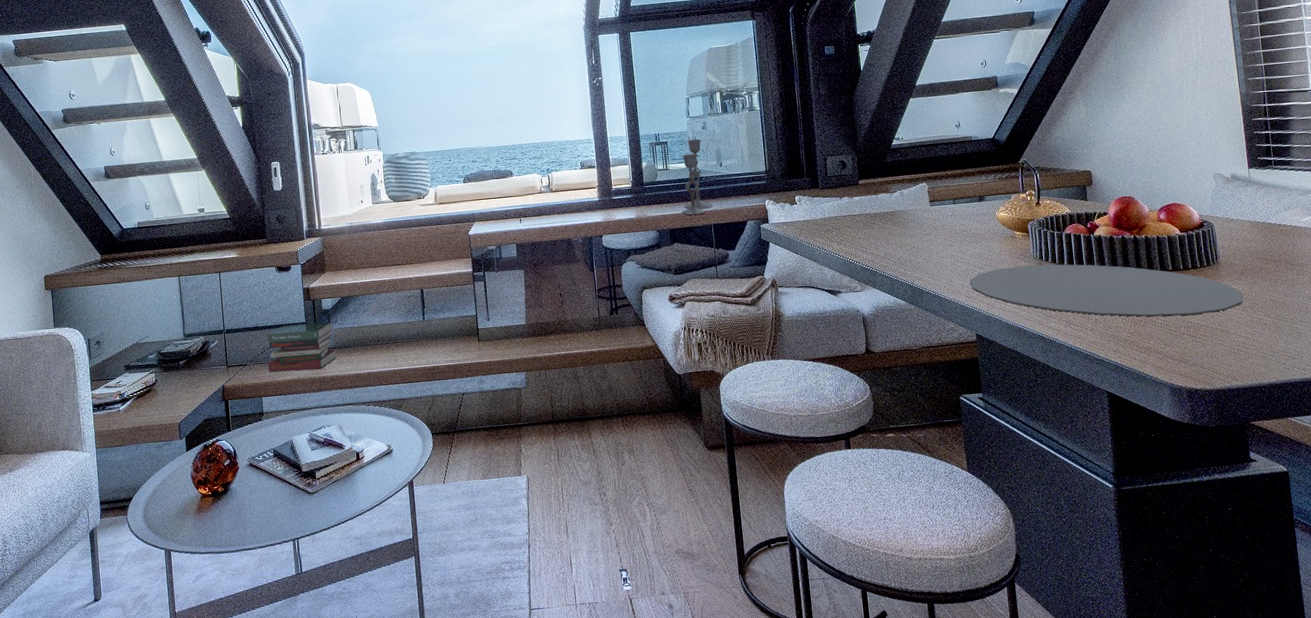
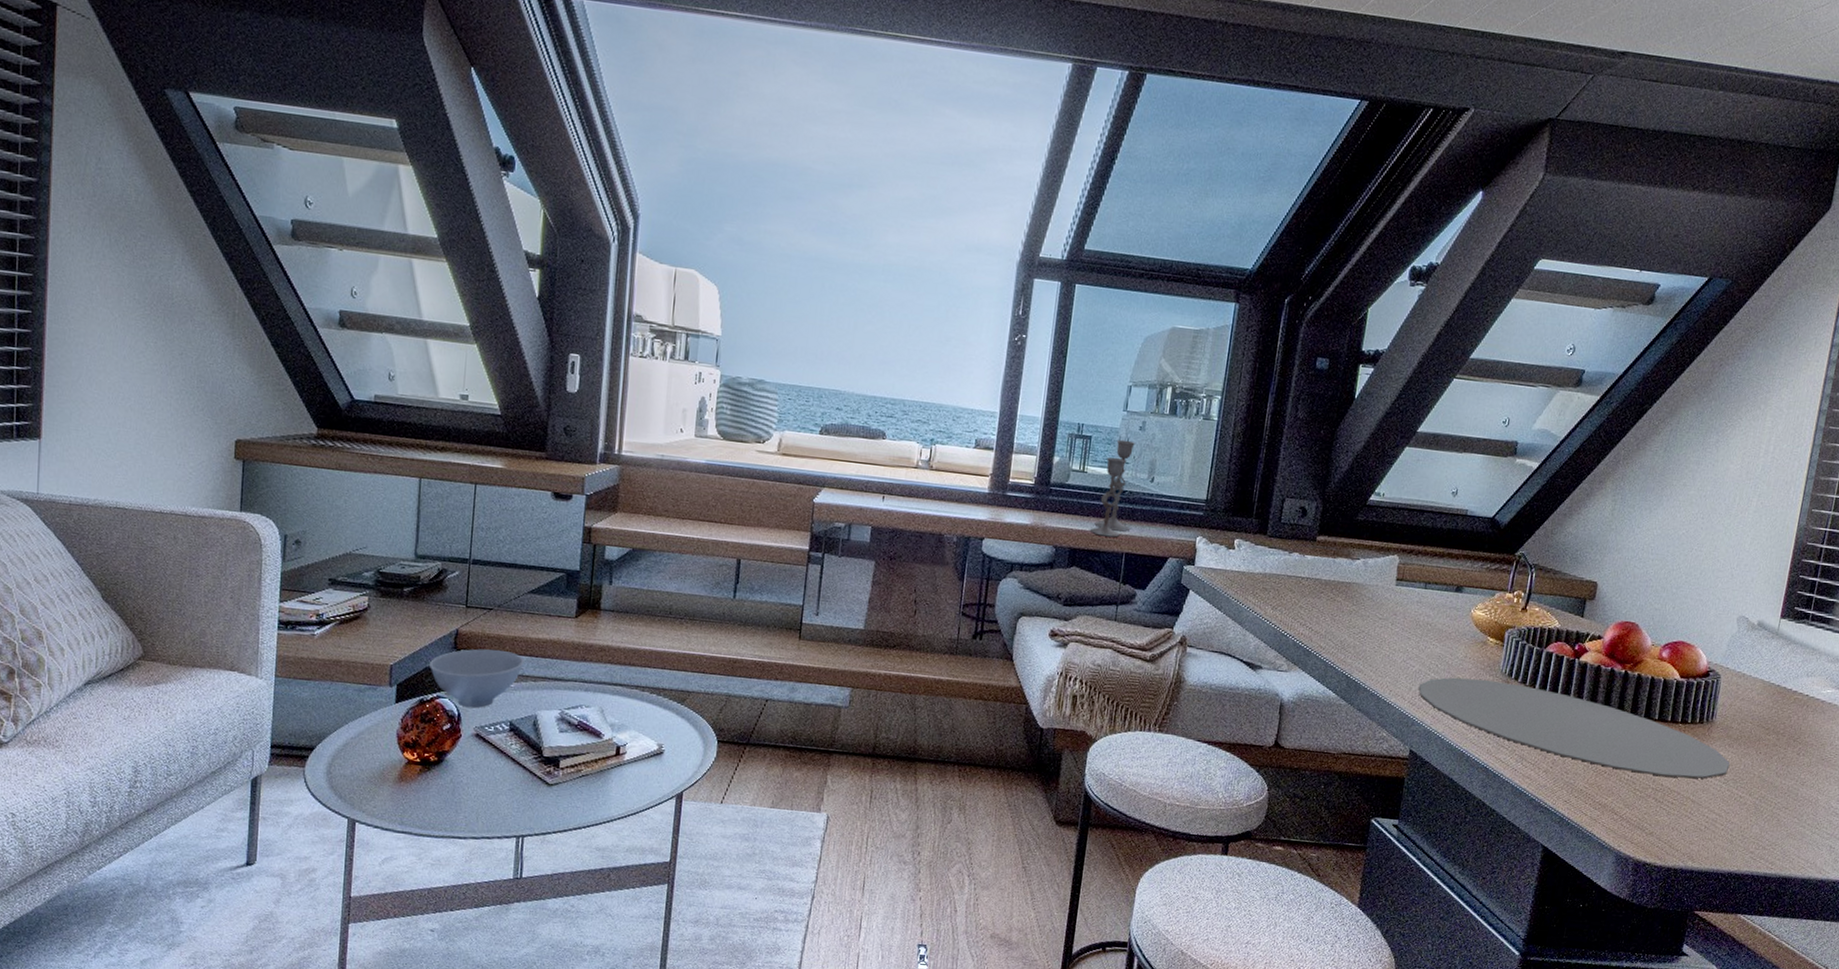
bowl: none [206,394,277,445] -> present [428,648,525,709]
books: present [268,321,337,372] -> none [520,569,614,634]

